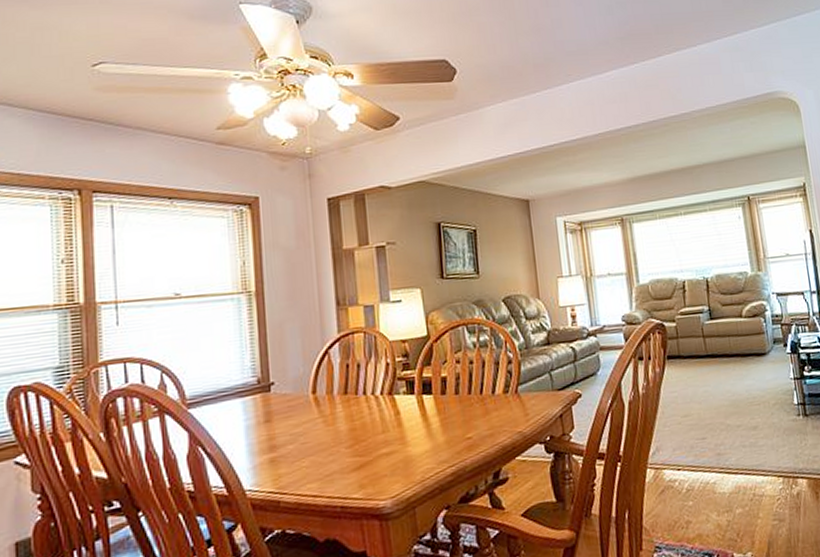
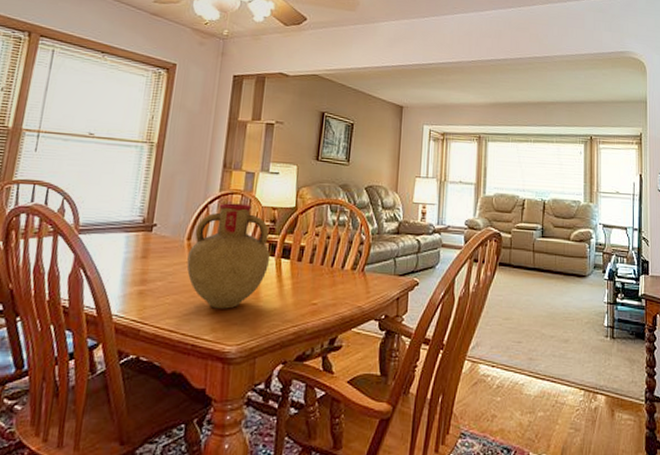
vase: none [316,341,410,463] -> present [186,203,270,309]

